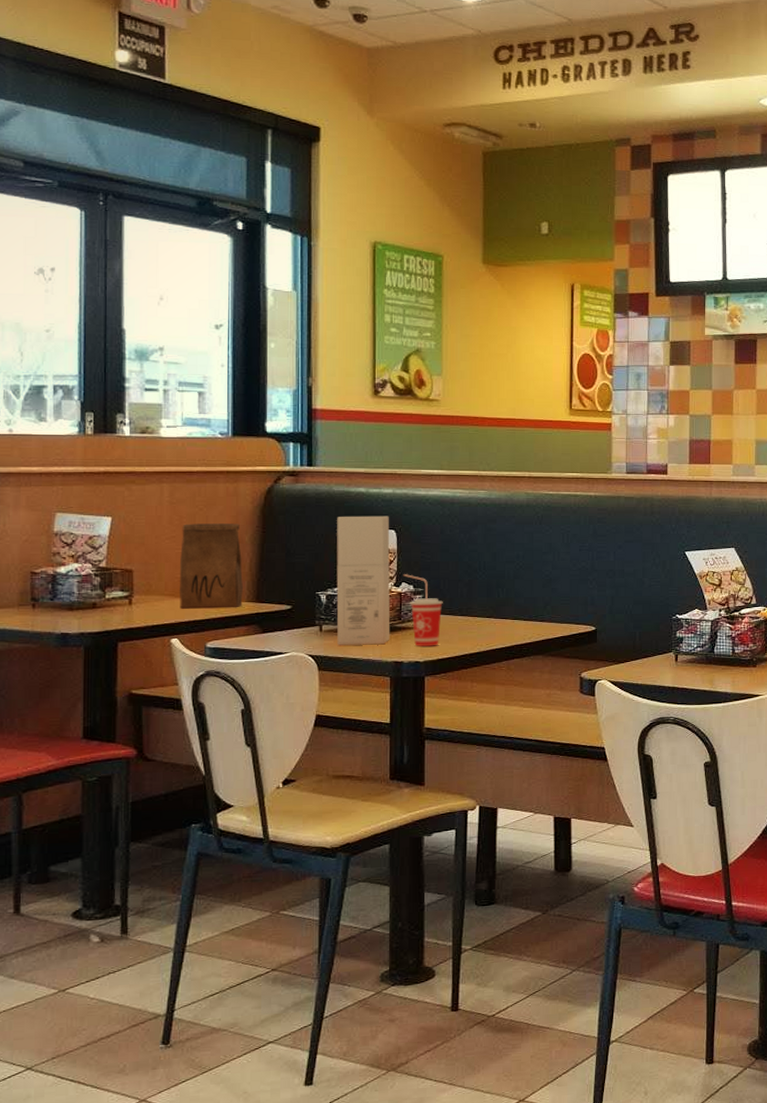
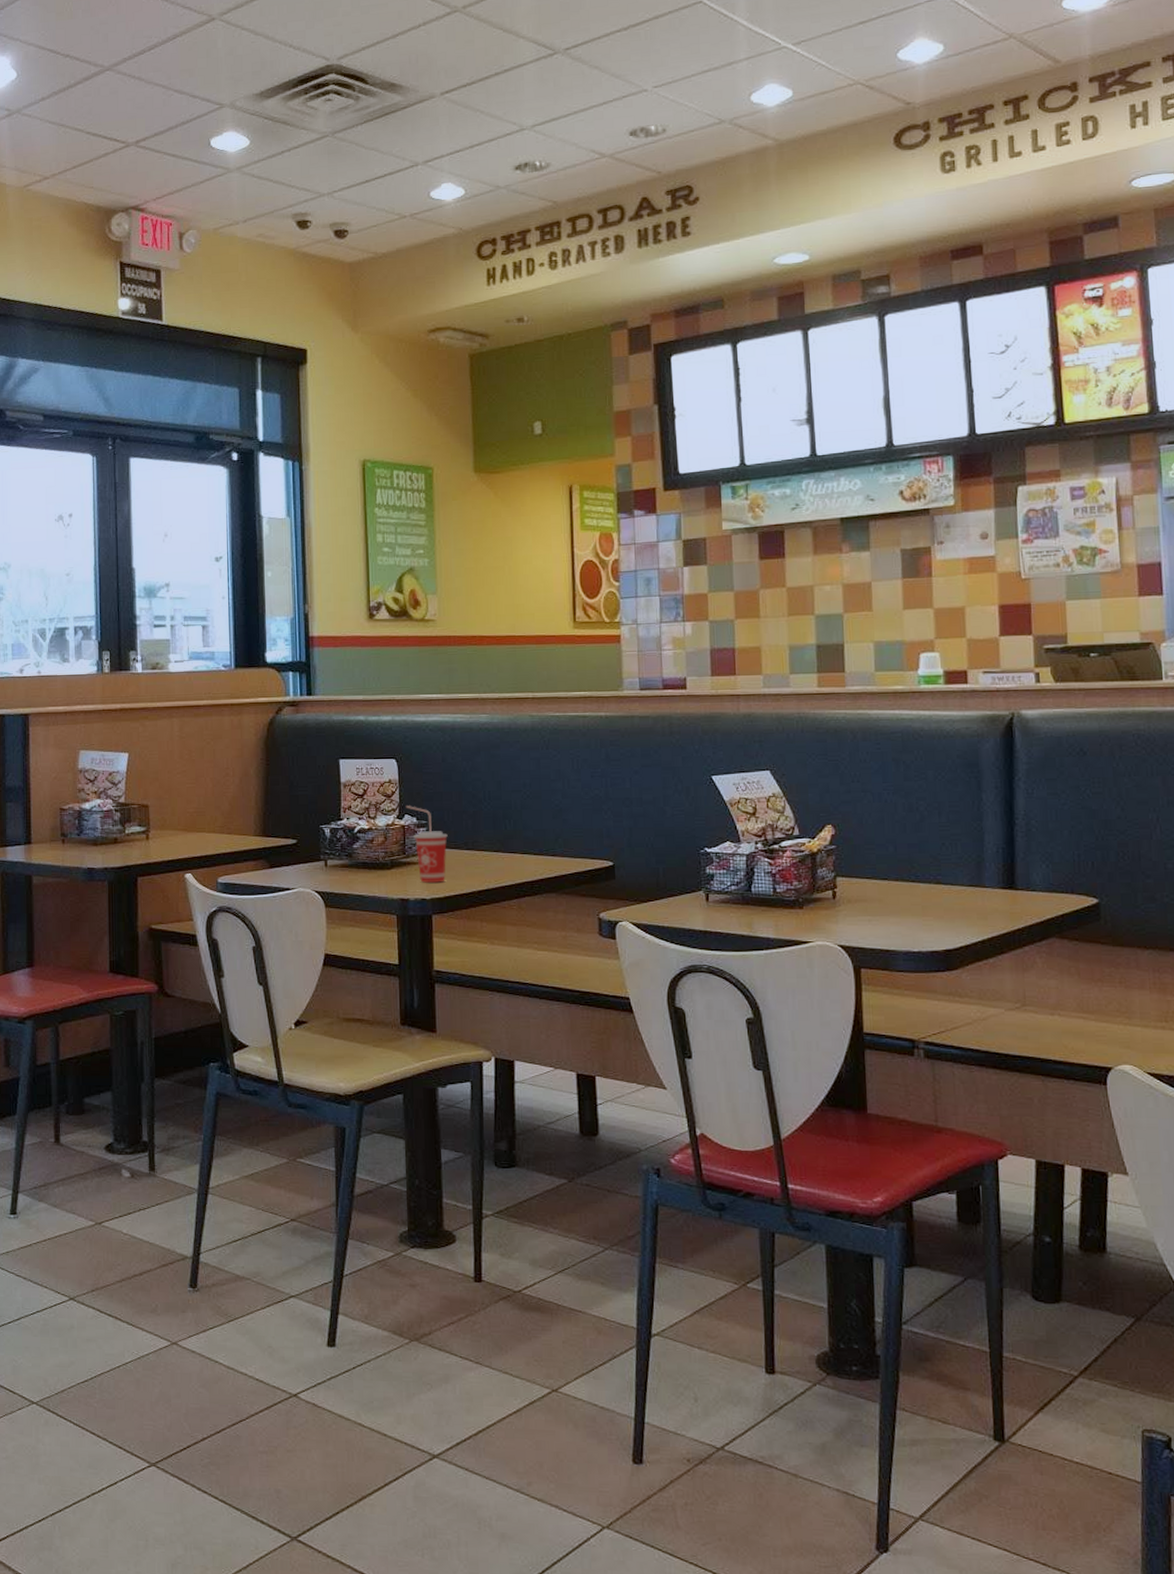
paper bag: present [179,524,243,609] -> none [191,756,250,844]
dispenser: present [336,516,391,645] -> none [338,744,395,881]

